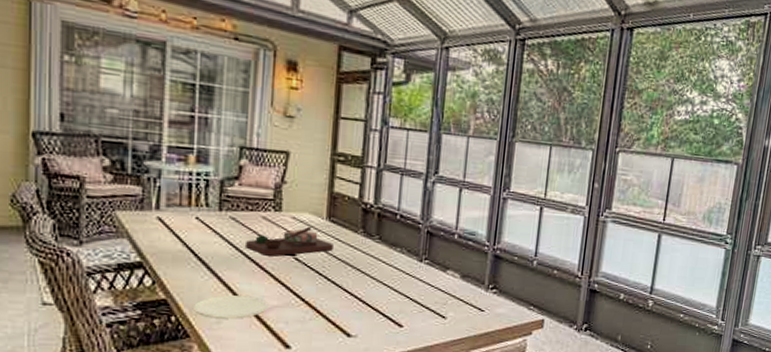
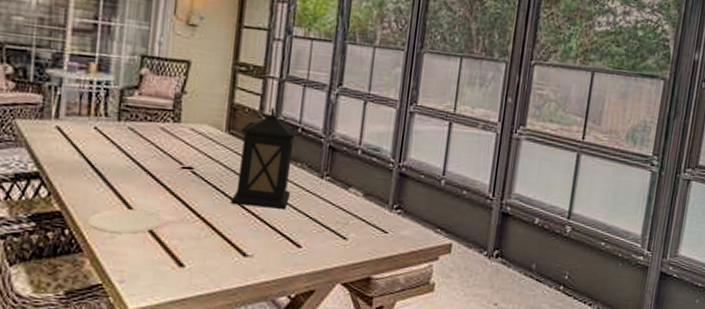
platter: present [246,226,333,257] -> none [143,138,232,170]
lantern: none [333,196,397,292] -> present [230,107,298,209]

